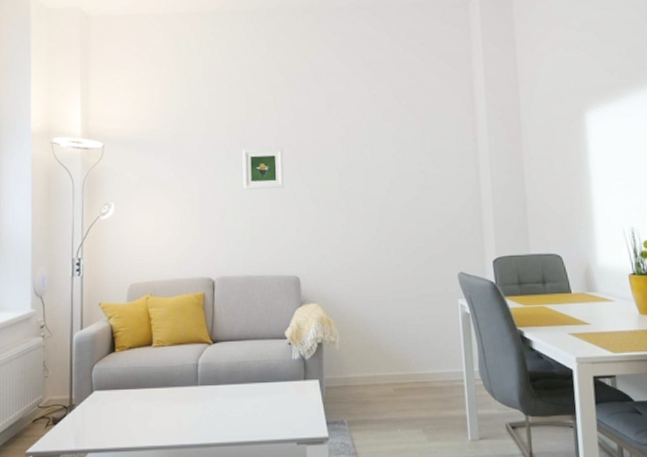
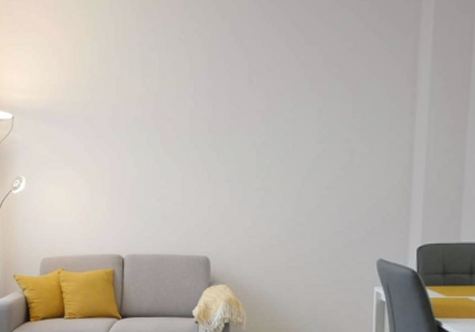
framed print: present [242,147,284,190] -> none [154,121,198,166]

